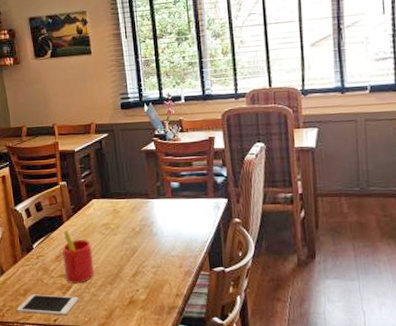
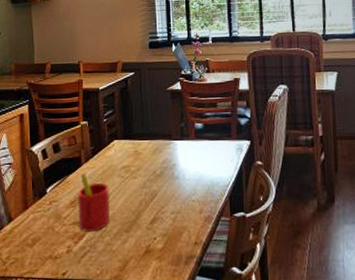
cell phone: present [17,294,79,316] -> none [22,244,92,269]

